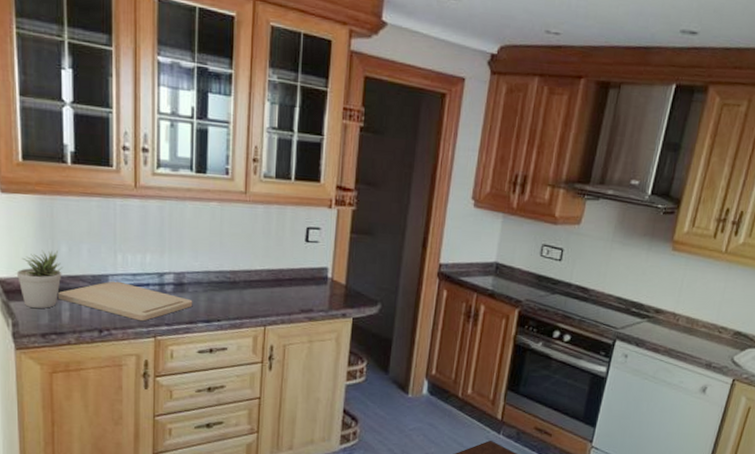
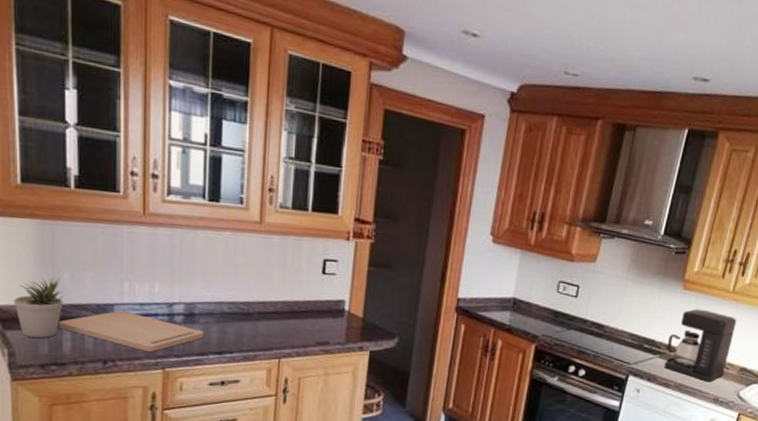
coffee maker: none [653,270,730,346] -> present [664,308,737,382]

